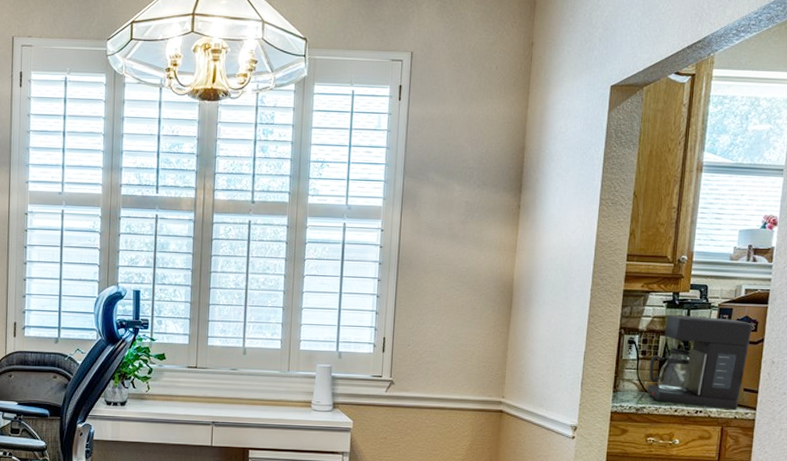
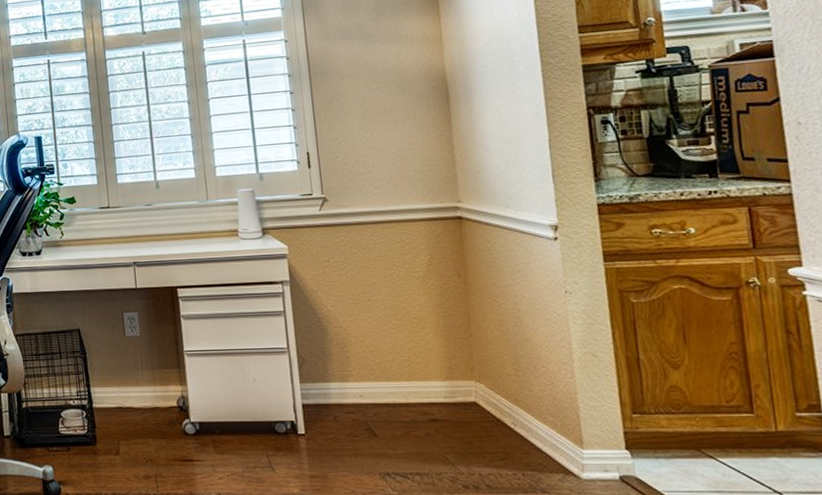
coffee maker: present [646,315,753,411] -> none [634,80,765,187]

